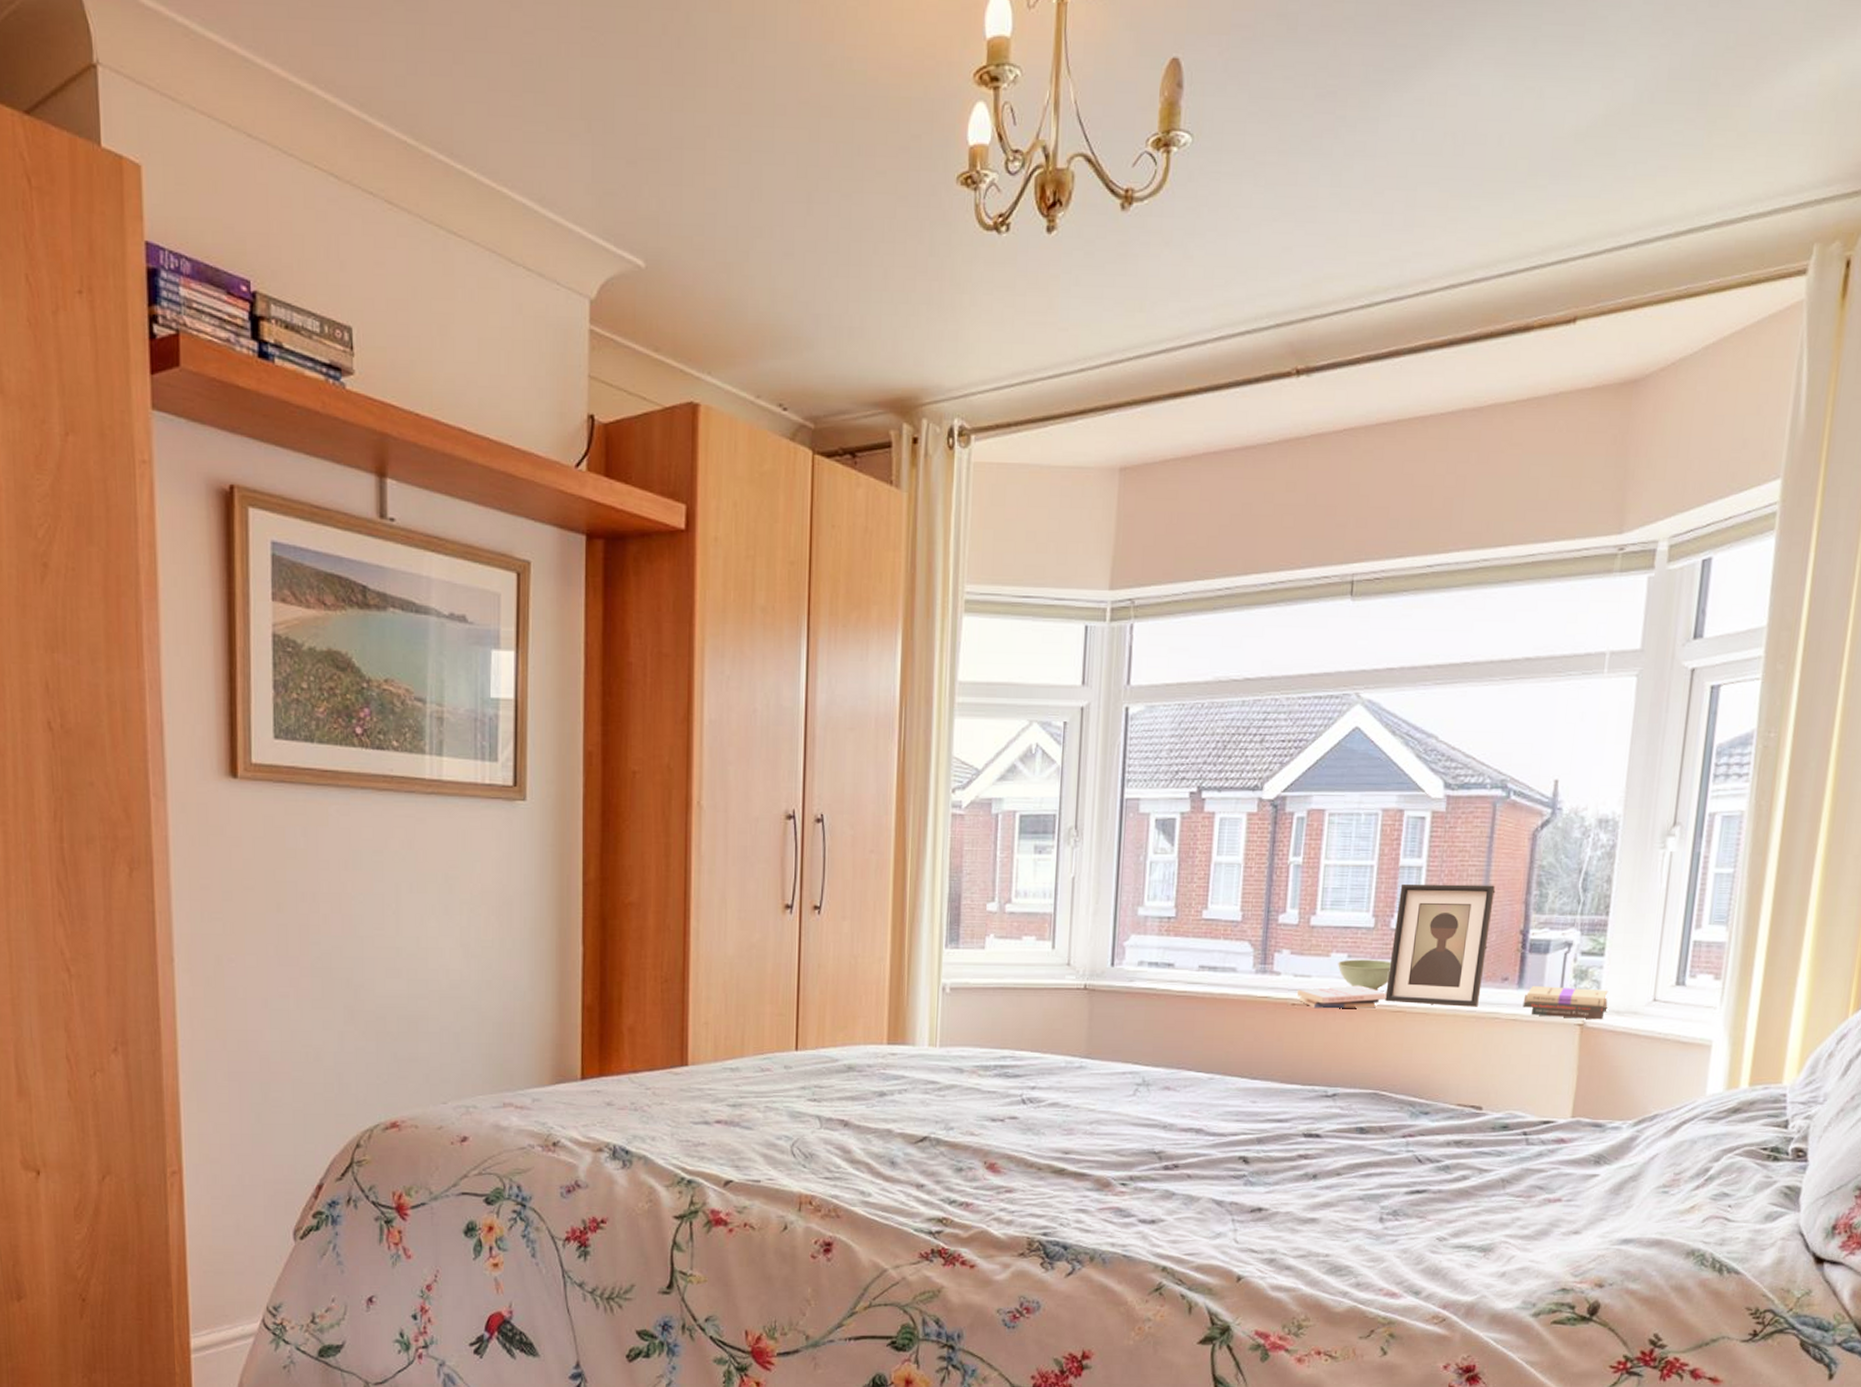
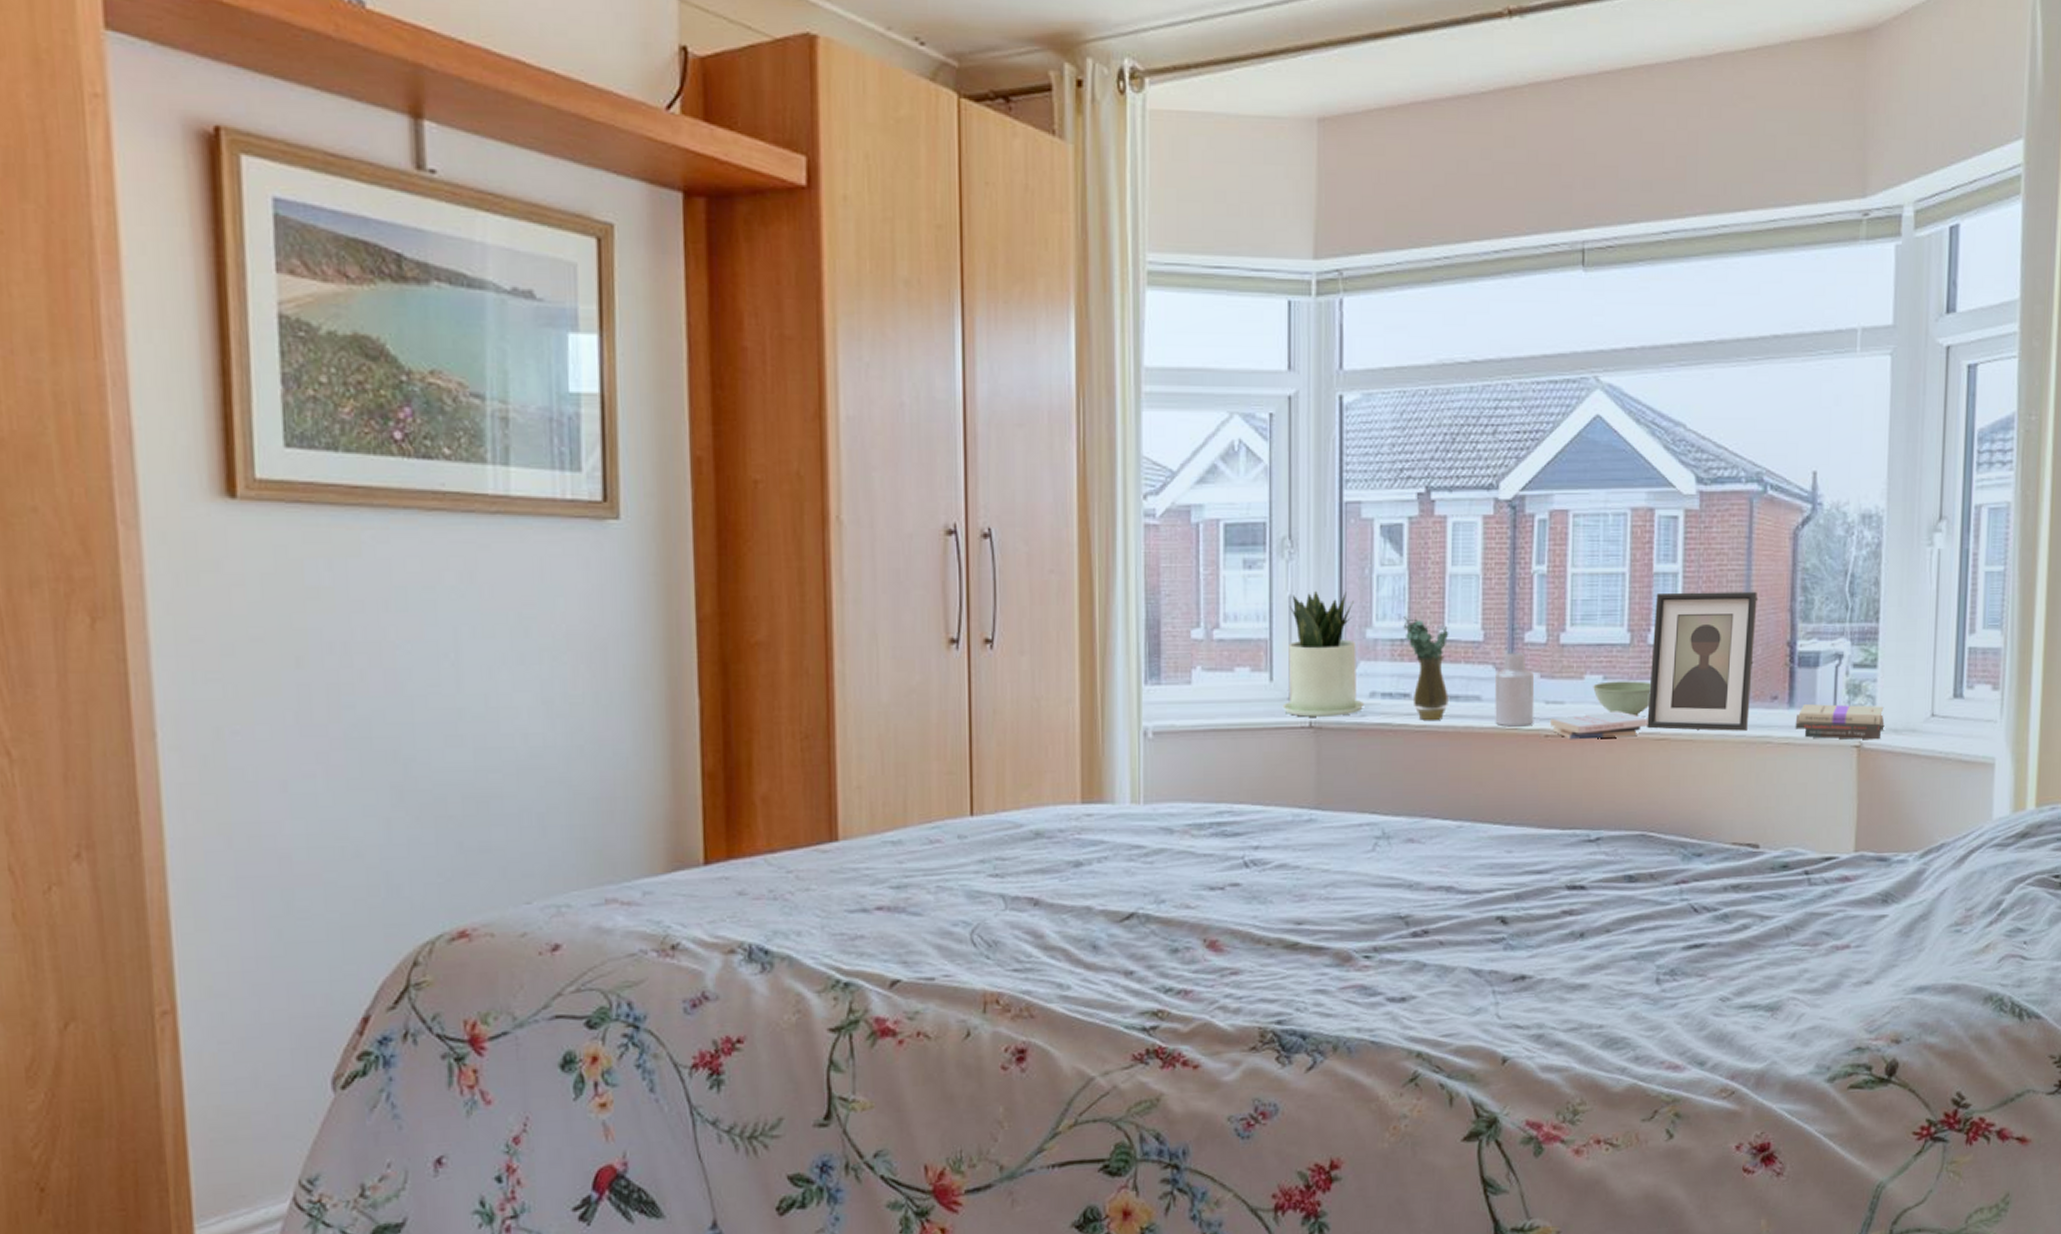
planter: none [1062,873,1133,980] -> present [1282,590,1365,717]
vase: none [1171,898,1211,987] -> present [1403,617,1449,720]
vase: none [1247,931,1286,995] -> present [1495,652,1535,727]

